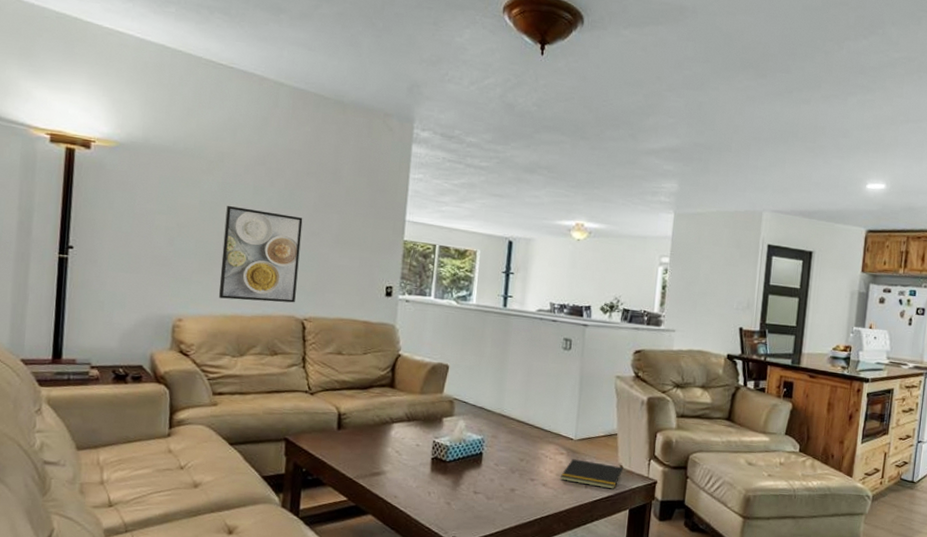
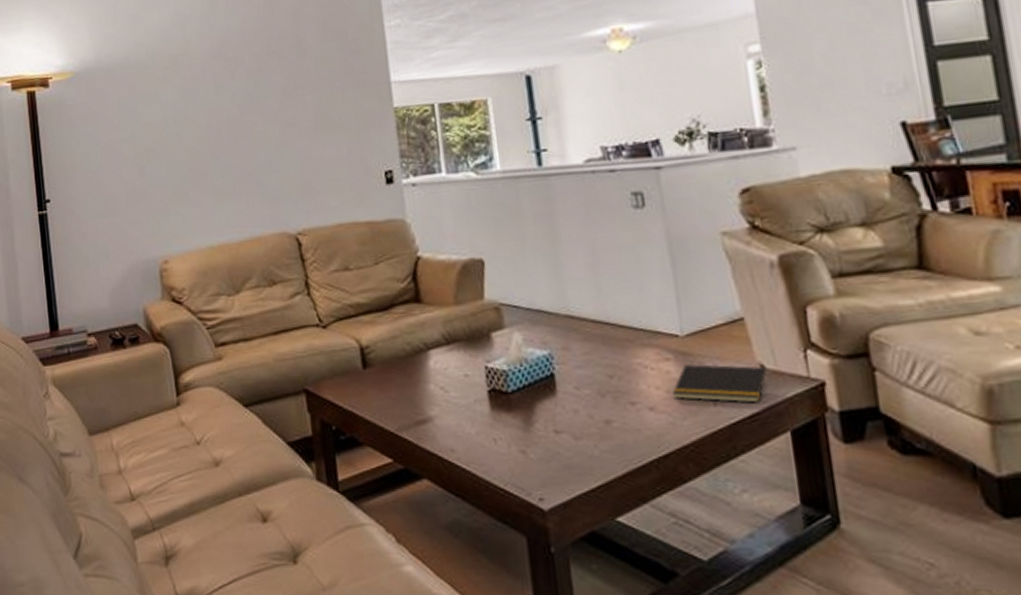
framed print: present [219,205,303,303] -> none [190,108,284,227]

